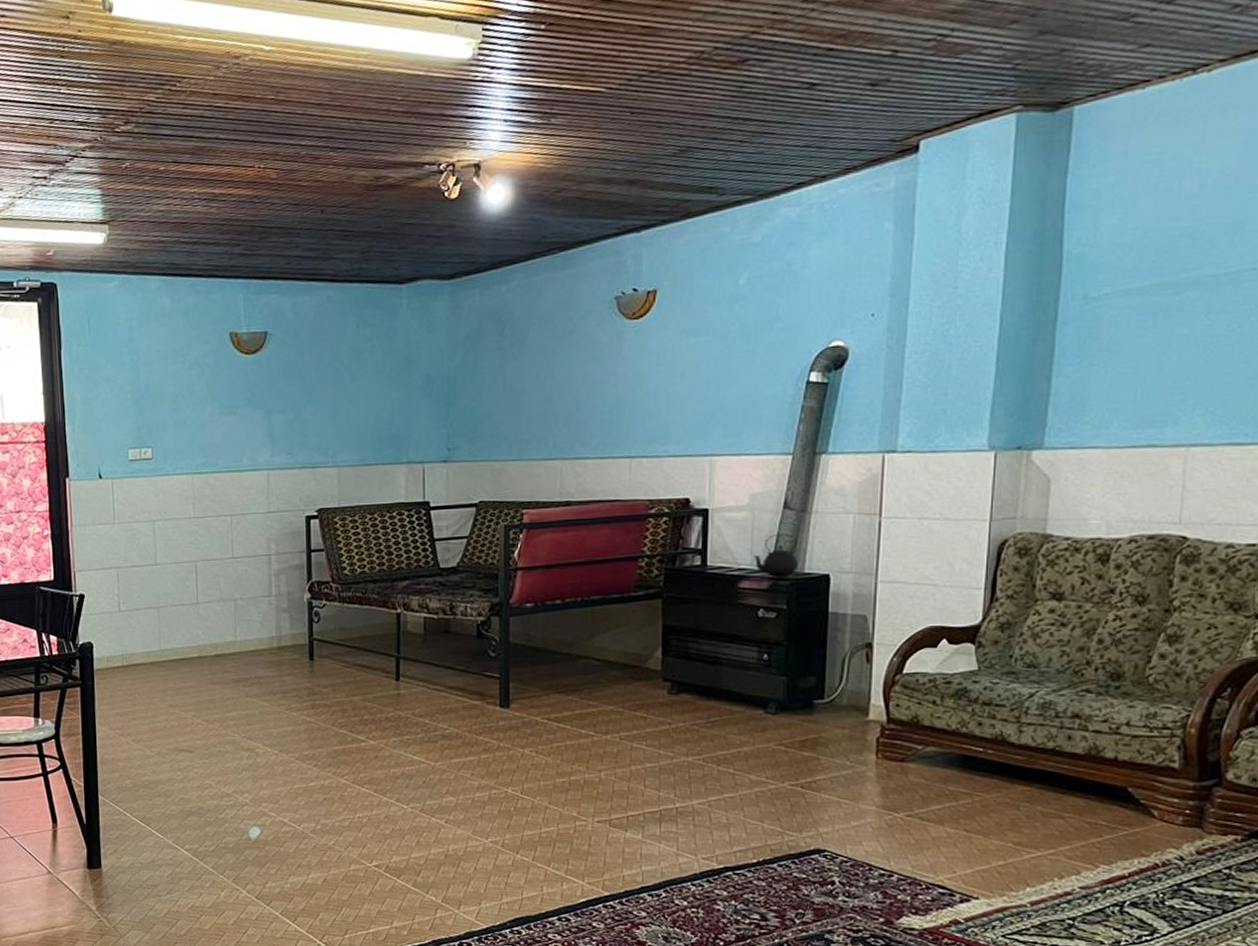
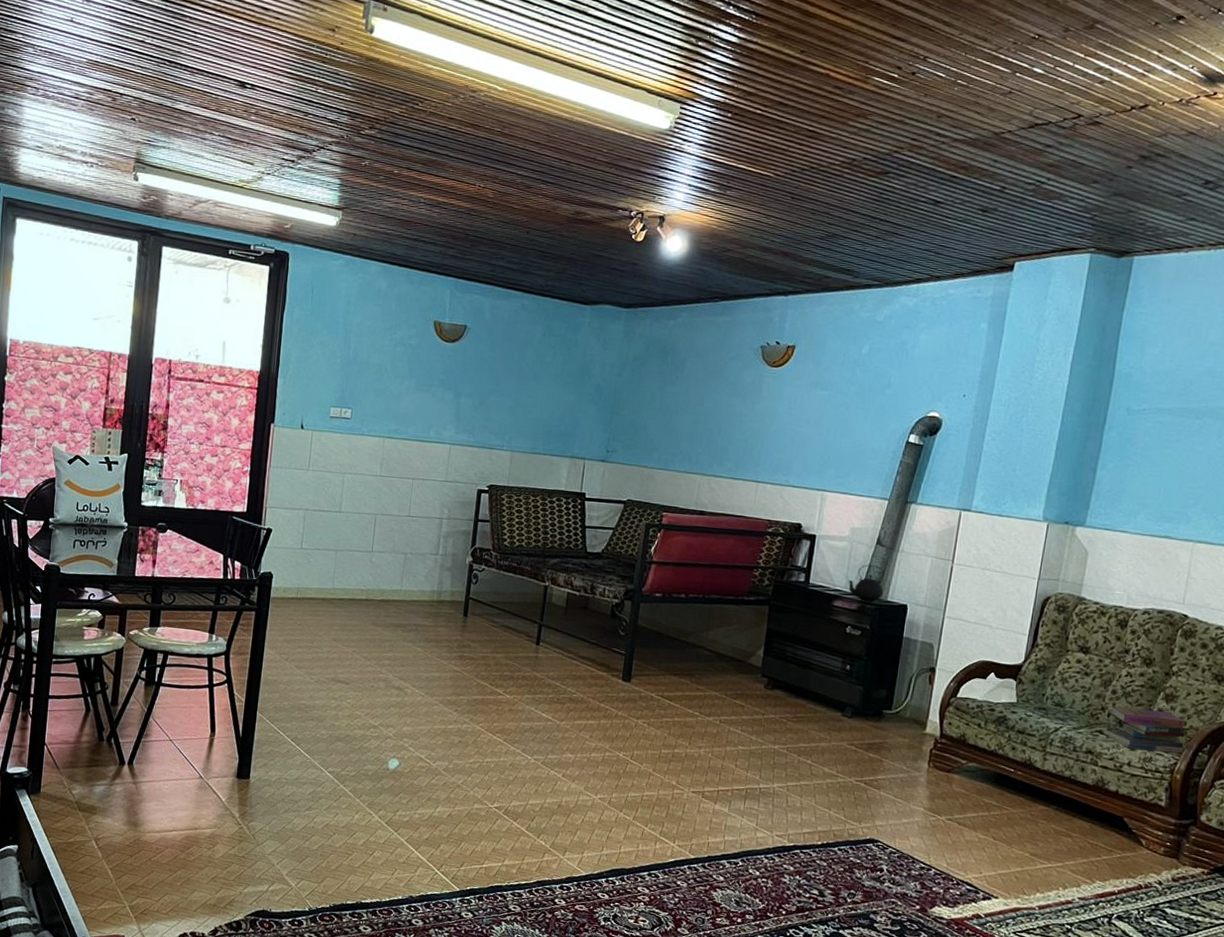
books: none [1092,655,1197,706] -> present [1104,706,1185,754]

